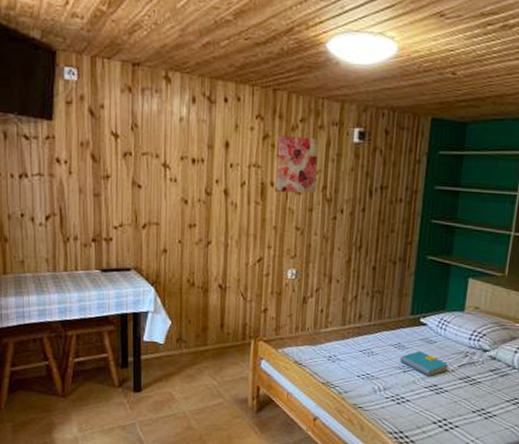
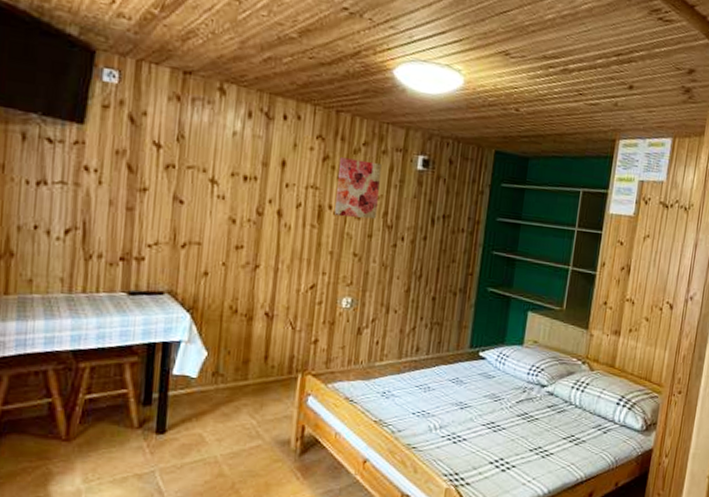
book: present [400,351,448,377] -> none [457,386,506,414]

